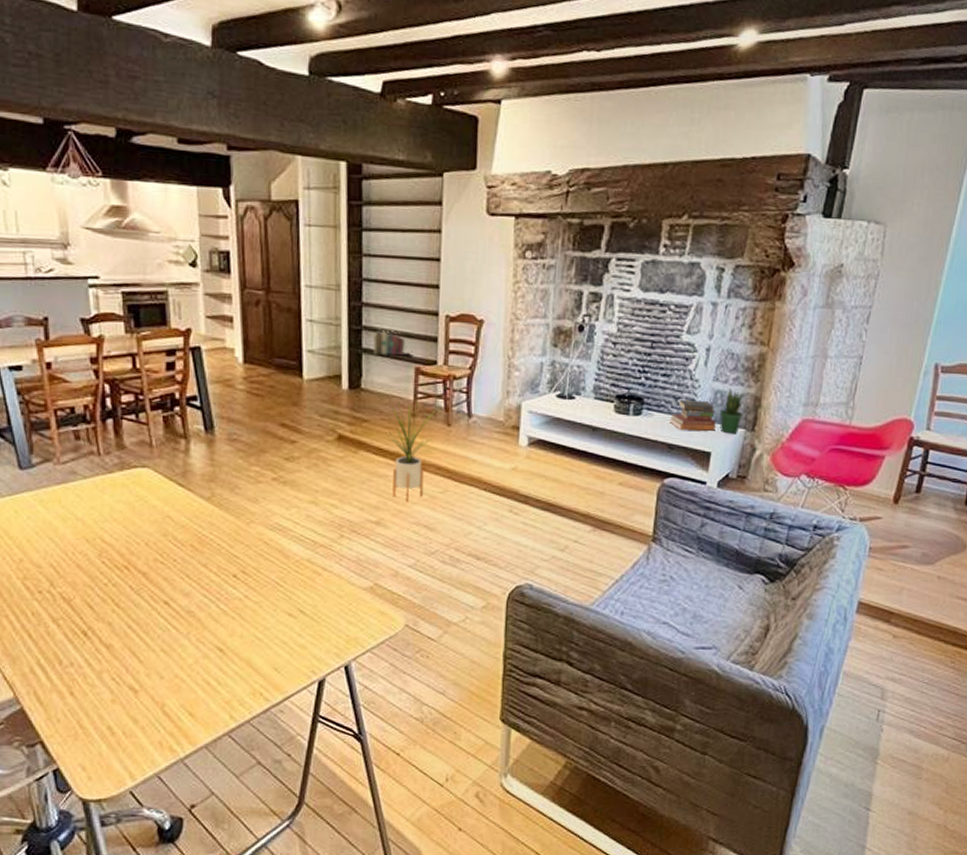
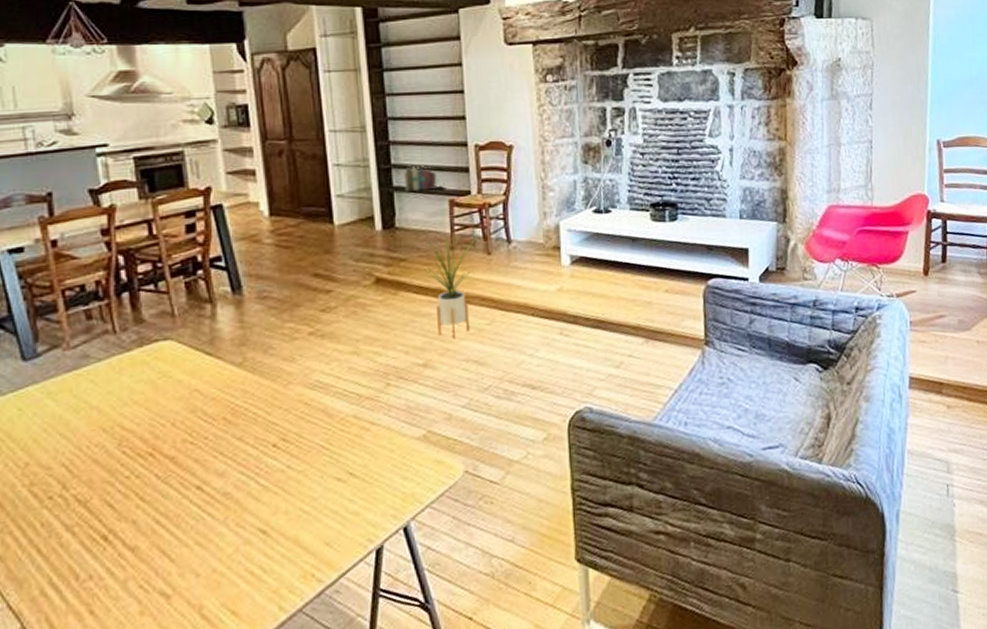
books: present [670,399,716,431] -> none [705,199,749,231]
planter: present [719,387,745,433] -> none [750,183,773,228]

